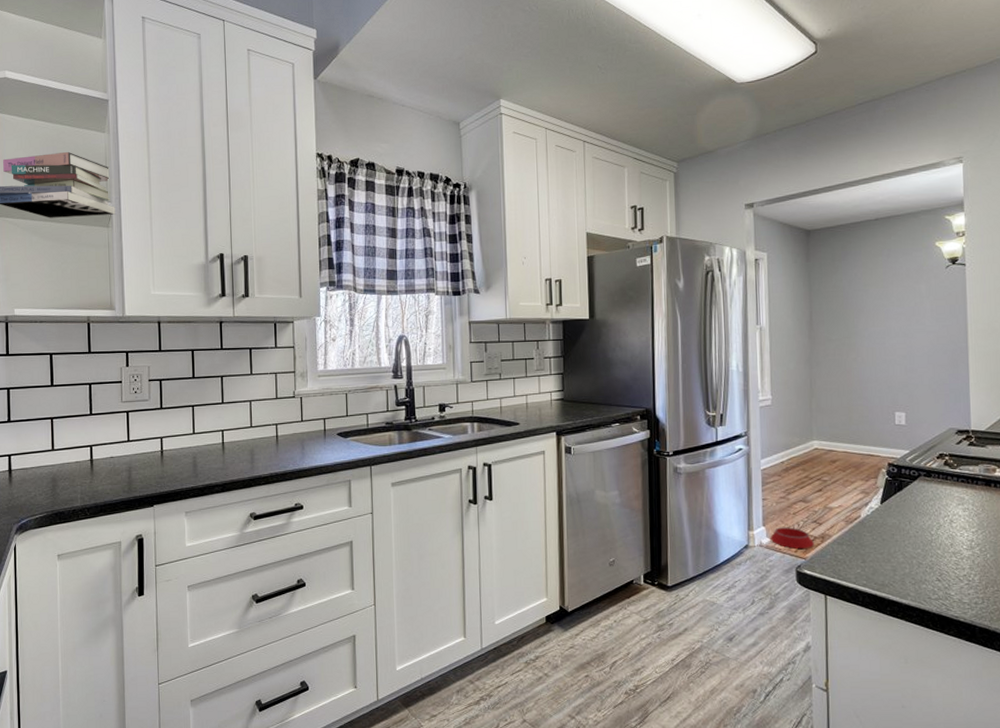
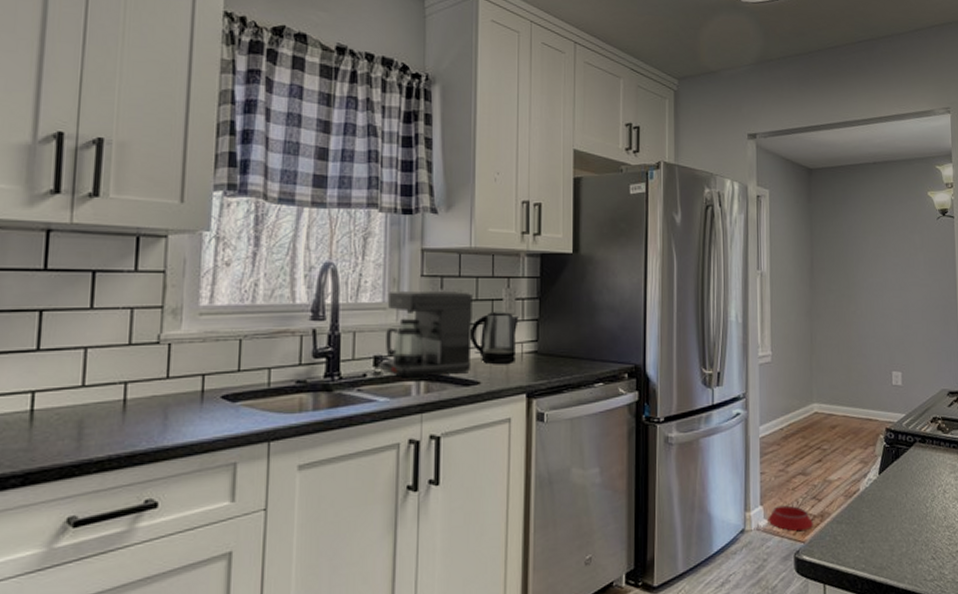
coffee maker: none [443,353,512,420] -> present [379,290,472,378]
kettle: none [510,367,547,409] -> present [470,311,519,364]

